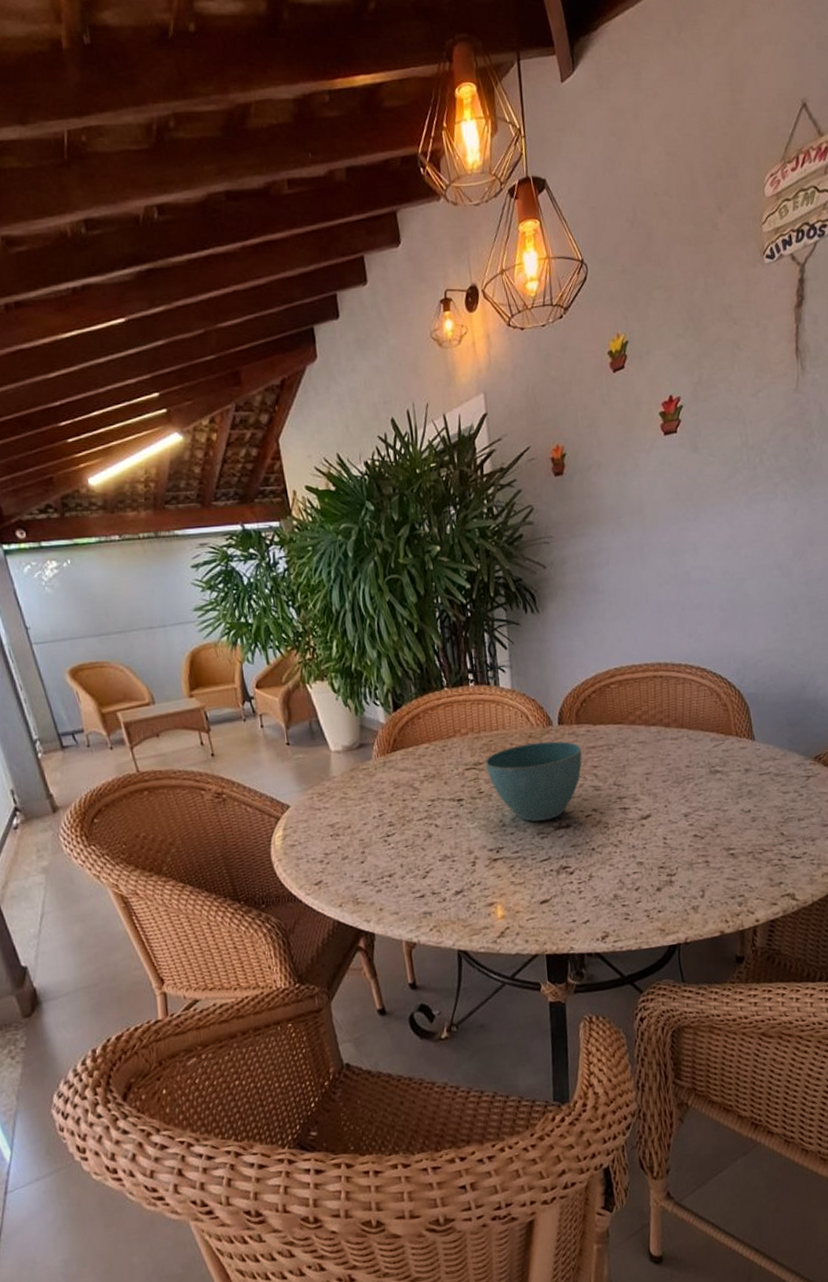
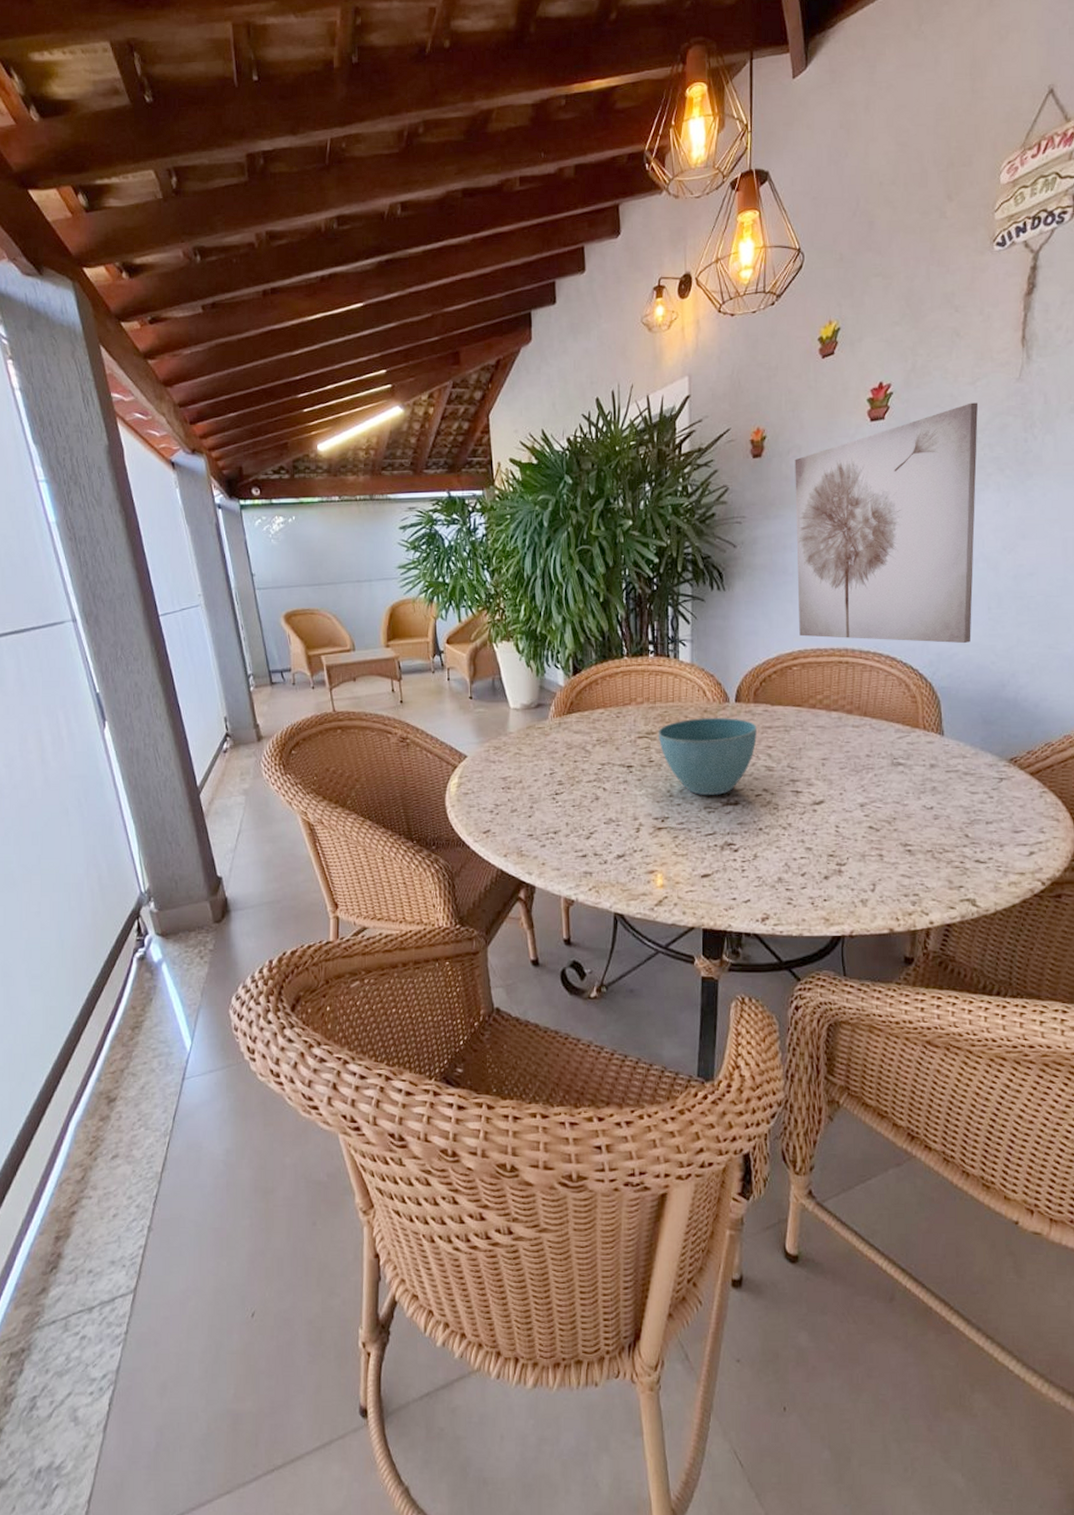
wall art: none [595,414,772,654] -> present [794,402,979,644]

